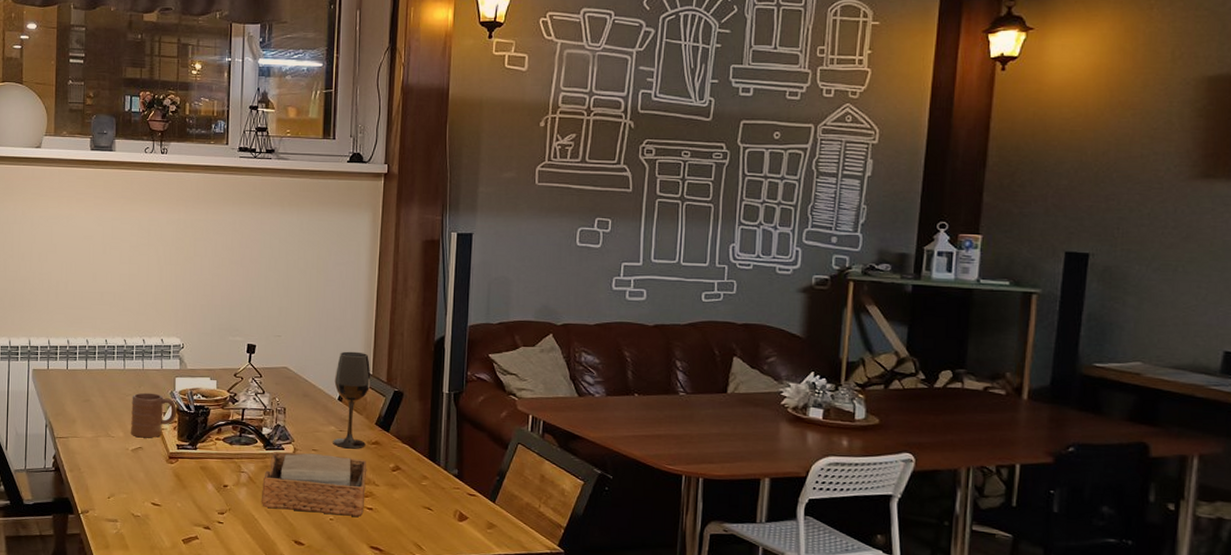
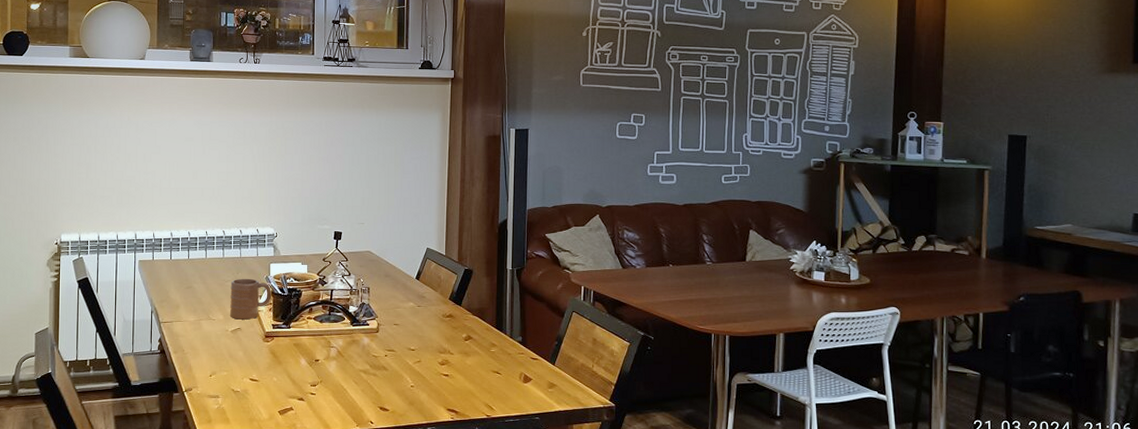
napkin holder: present [261,451,367,517] -> none [349,327,443,383]
wine glass: present [333,351,371,449] -> none [412,235,444,322]

